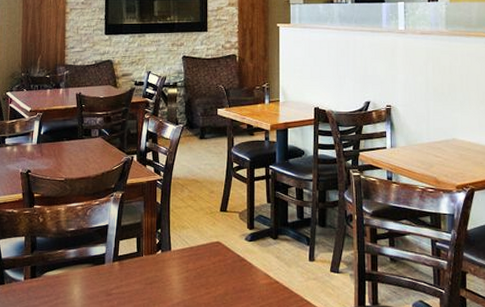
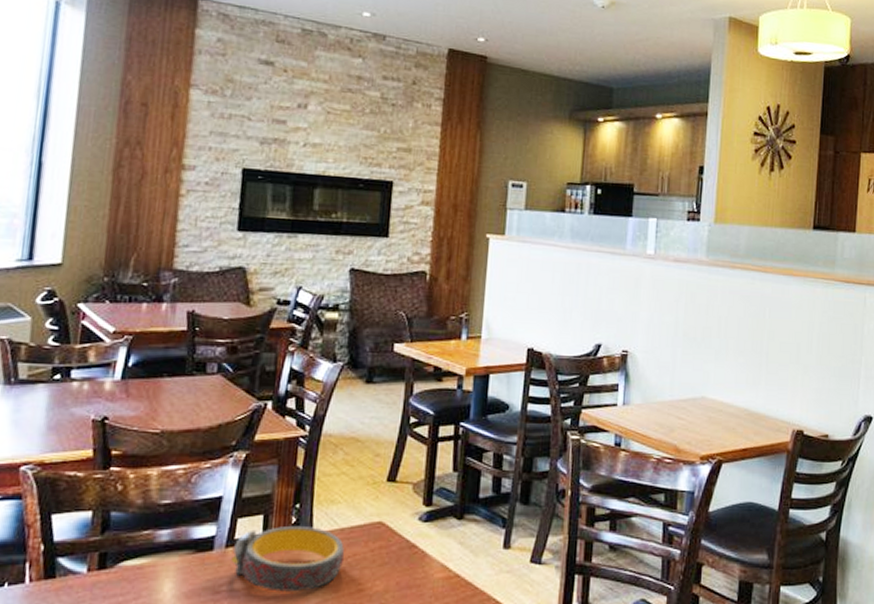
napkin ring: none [117,245,195,294] -> present [231,525,345,592]

